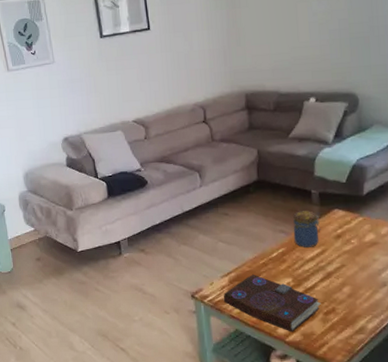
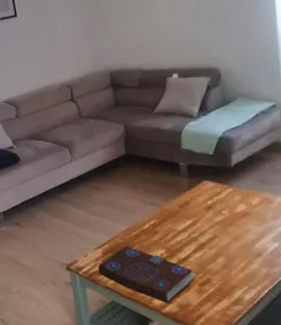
jar: present [293,211,321,248] -> none [163,183,191,219]

